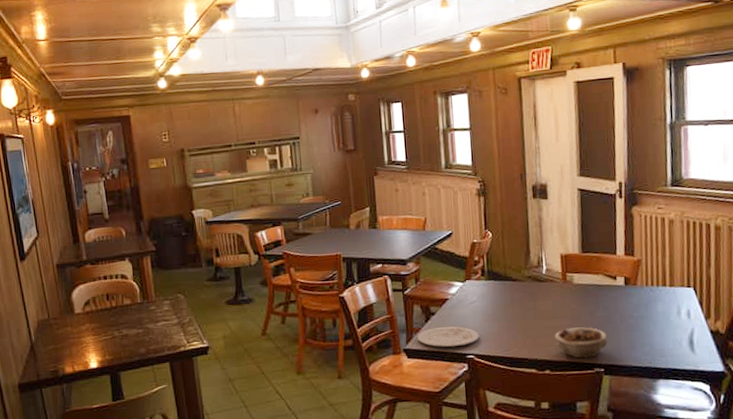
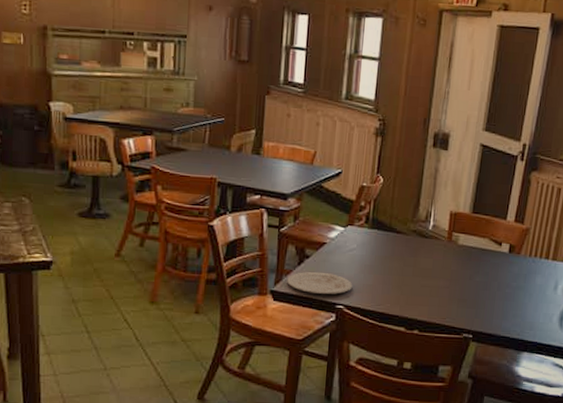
succulent planter: present [554,327,608,358] -> none [429,289,482,323]

